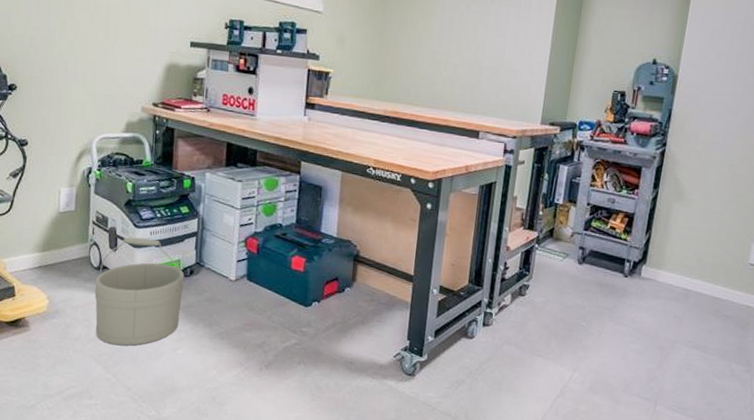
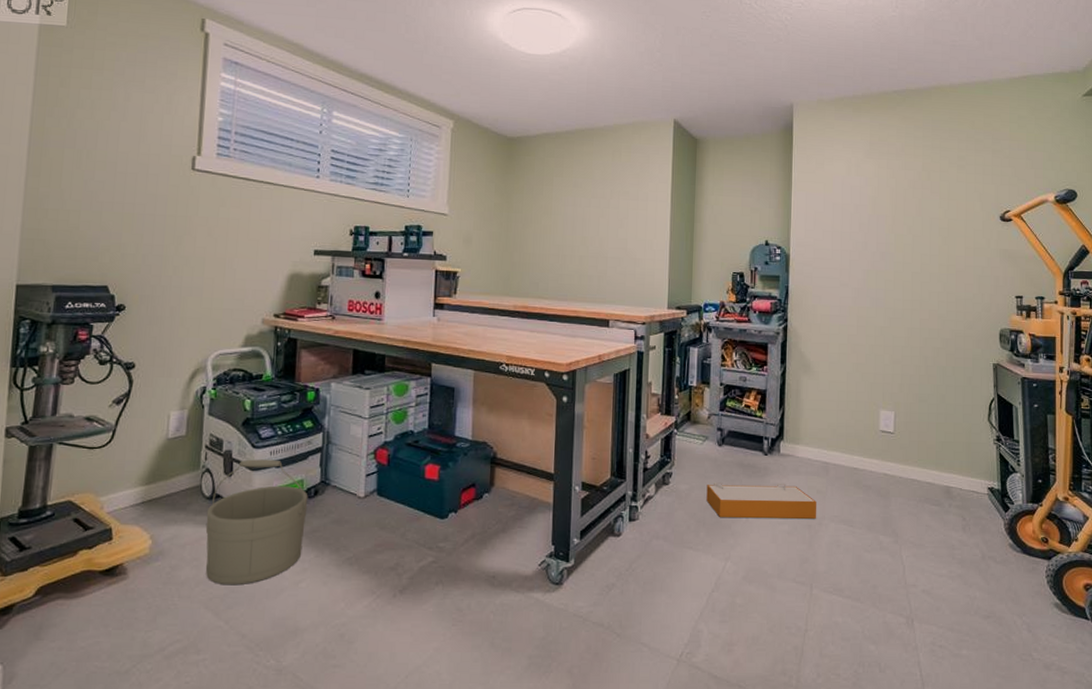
storage bin: none [560,298,672,342] -> present [706,482,816,519]

